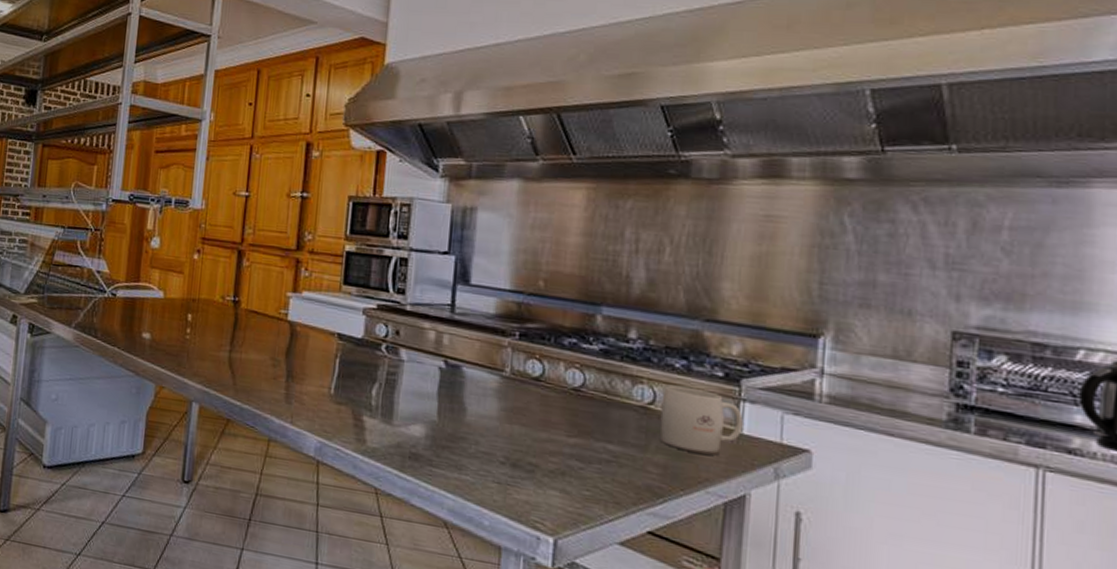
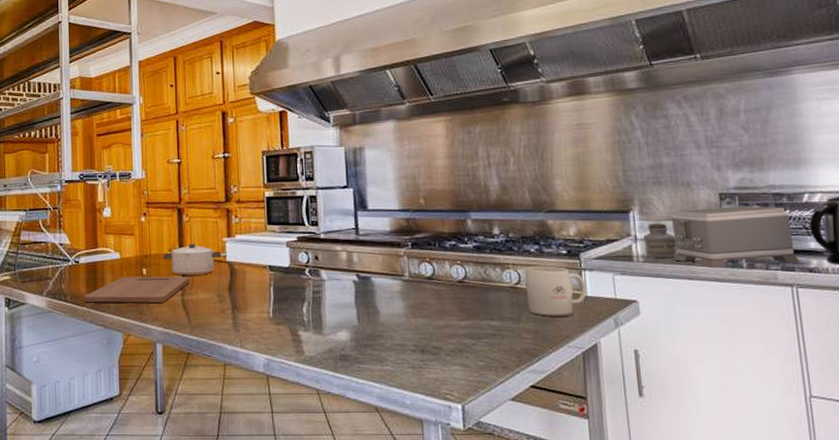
cutting board: none [117,320,241,357] -> present [84,276,190,304]
cooking pot: none [213,293,284,333] -> present [163,244,223,276]
jar: none [832,356,879,404] -> present [643,223,677,258]
toaster: none [871,344,1056,438] -> present [672,205,800,269]

